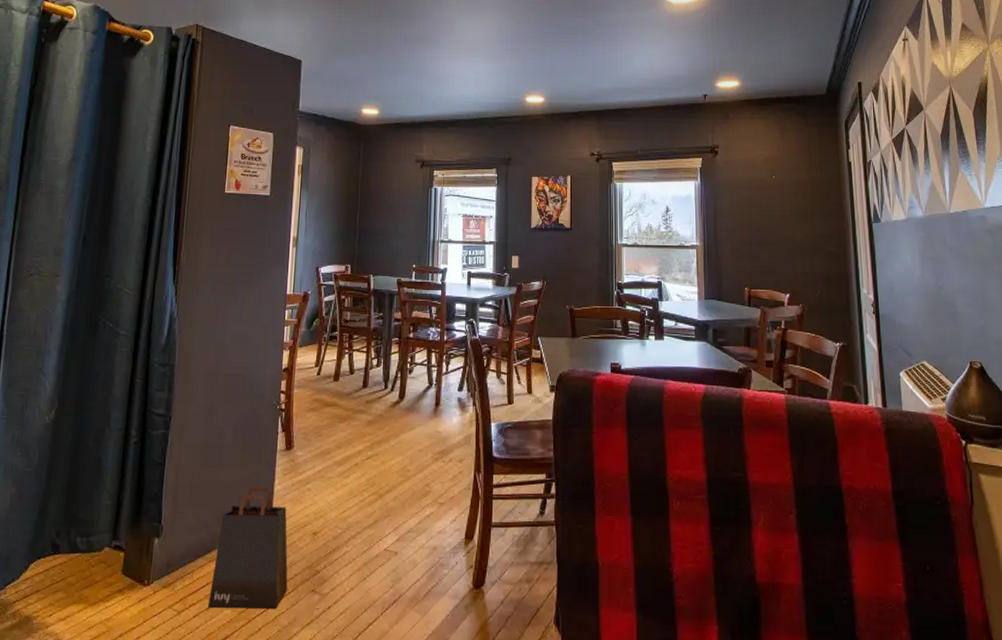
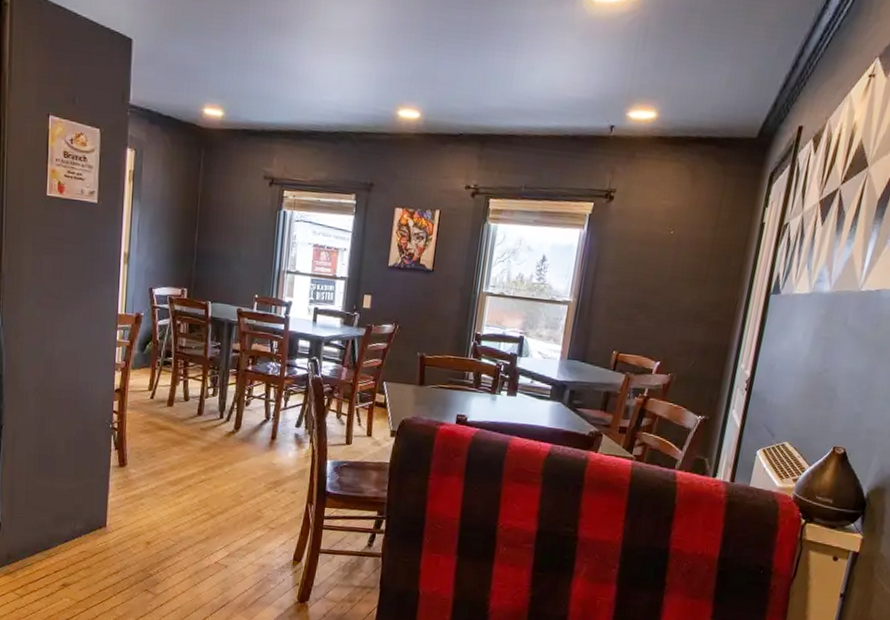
shopping bag: present [207,486,288,609] -> none [47,497,123,601]

